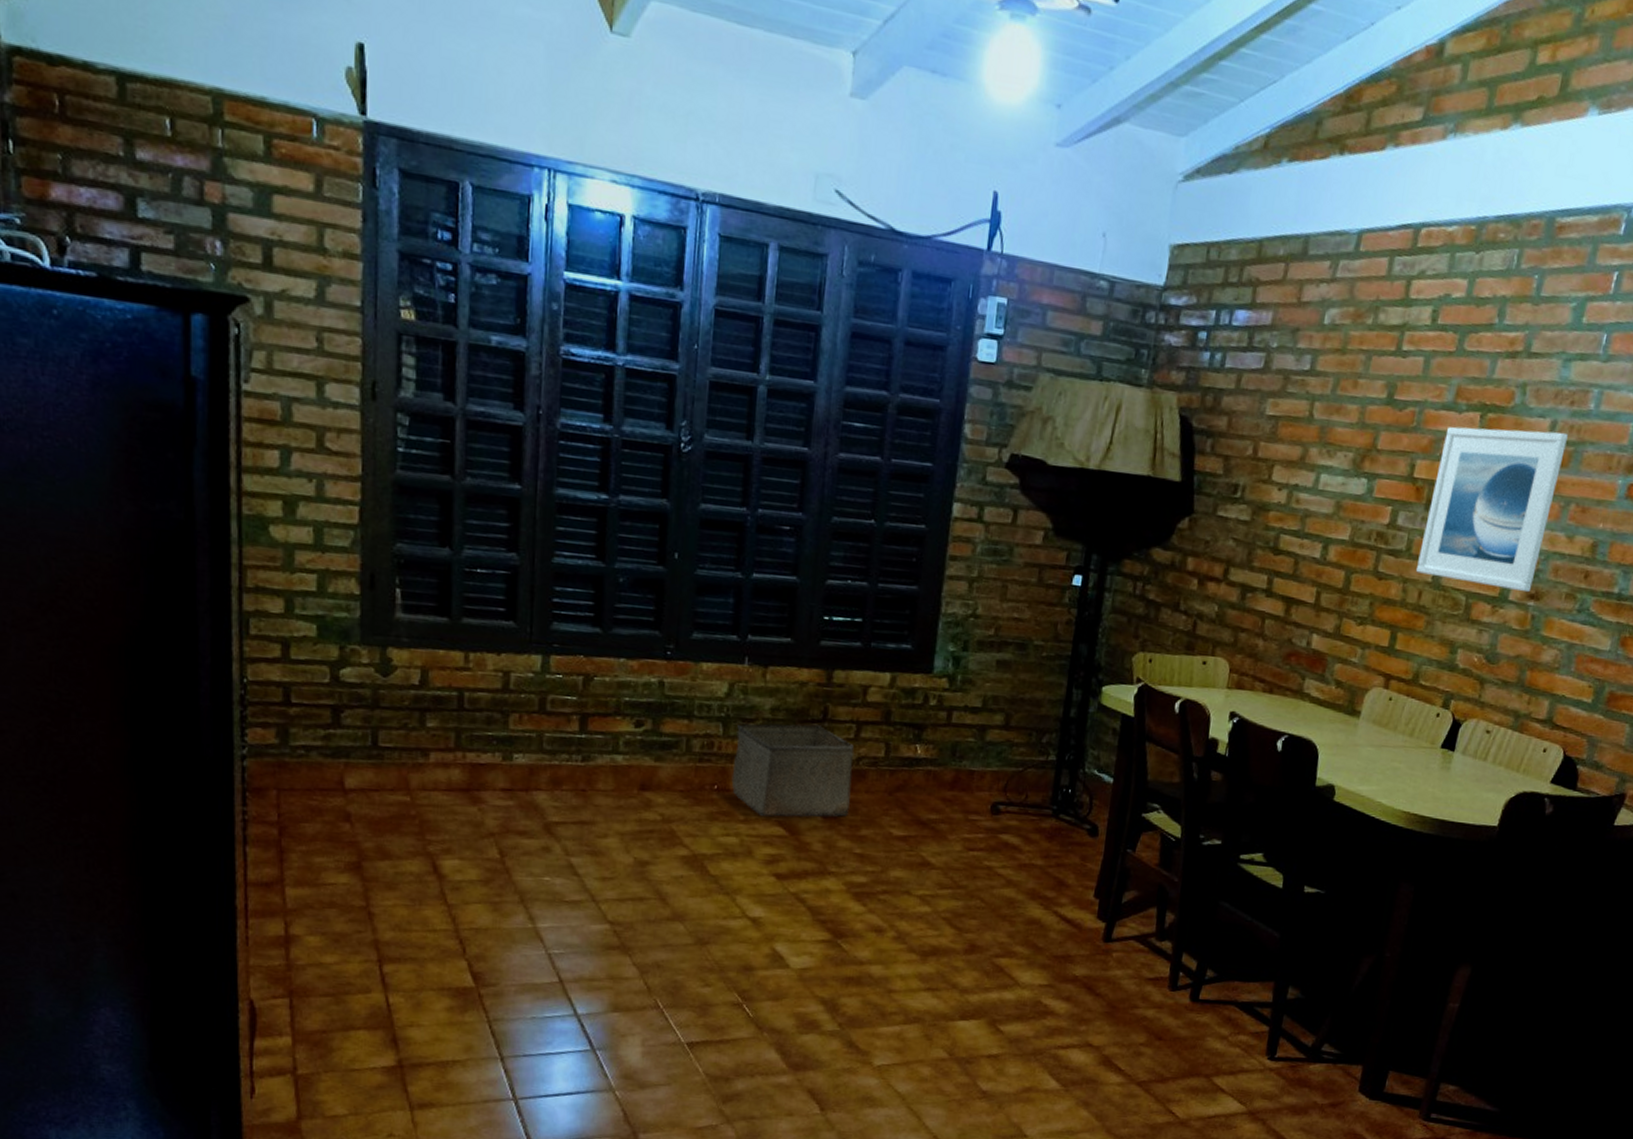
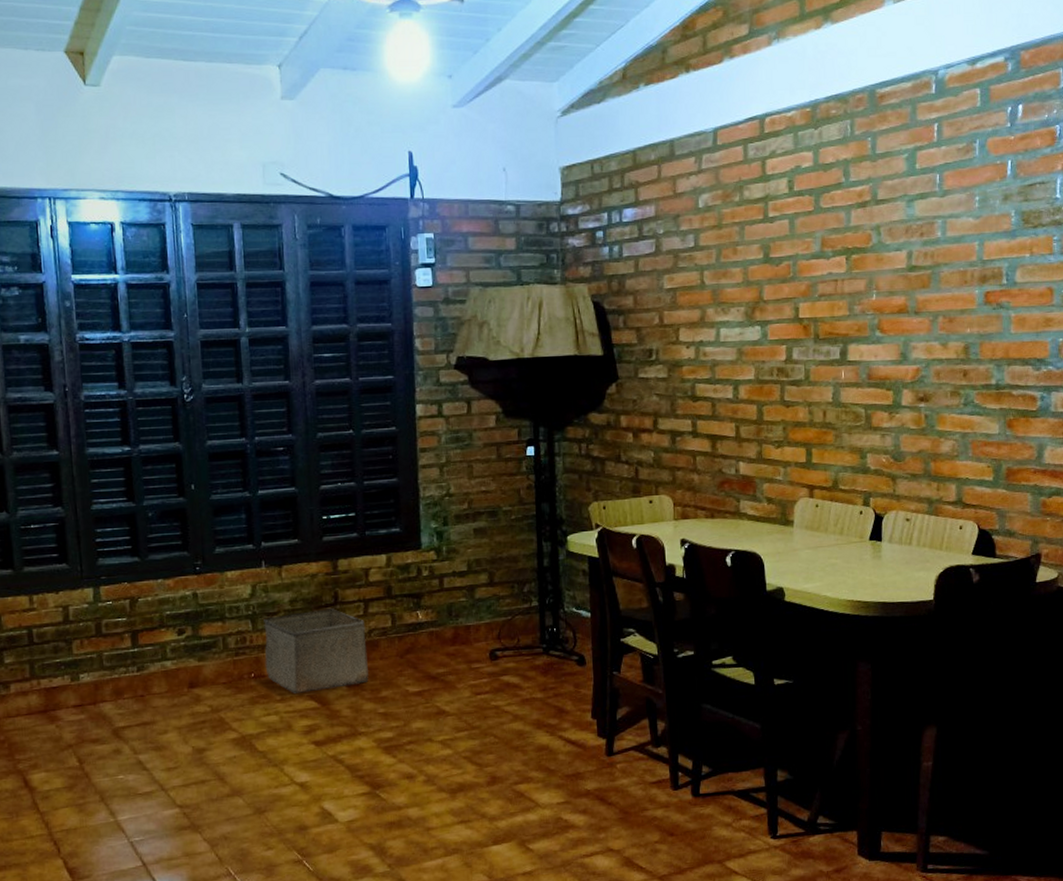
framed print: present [1416,426,1568,593] -> none [817,259,924,397]

